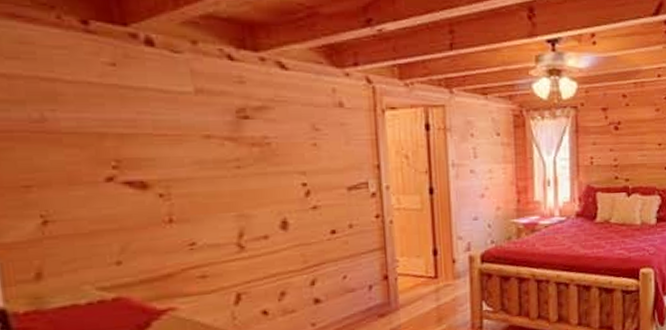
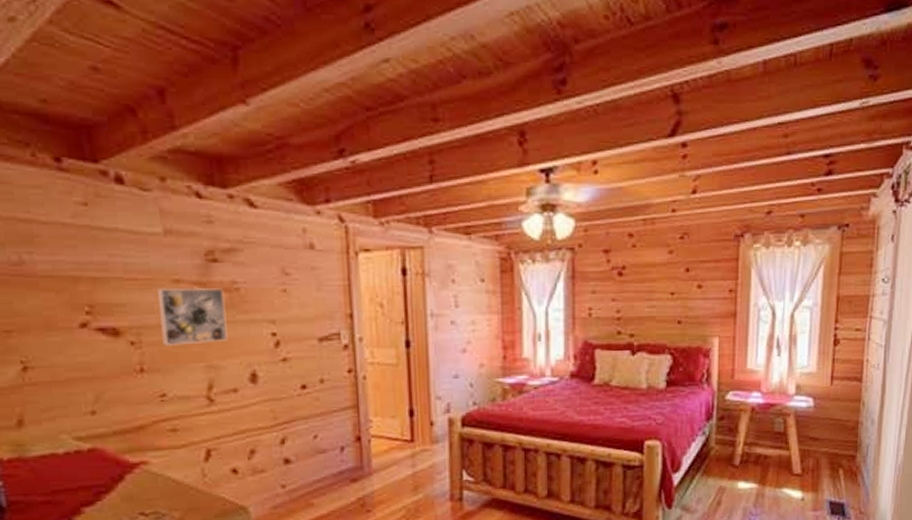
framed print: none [188,143,259,197] -> present [158,288,228,346]

